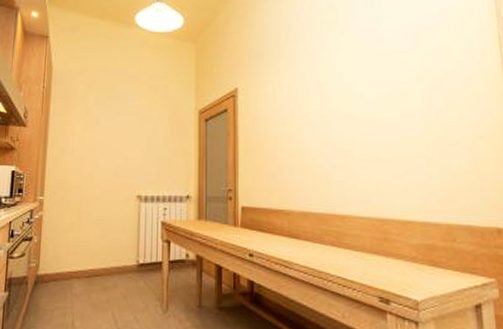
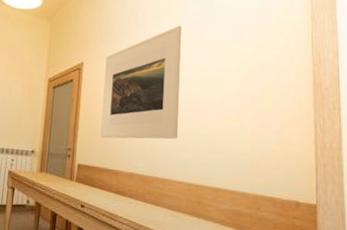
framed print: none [263,36,354,174] -> present [100,26,181,139]

